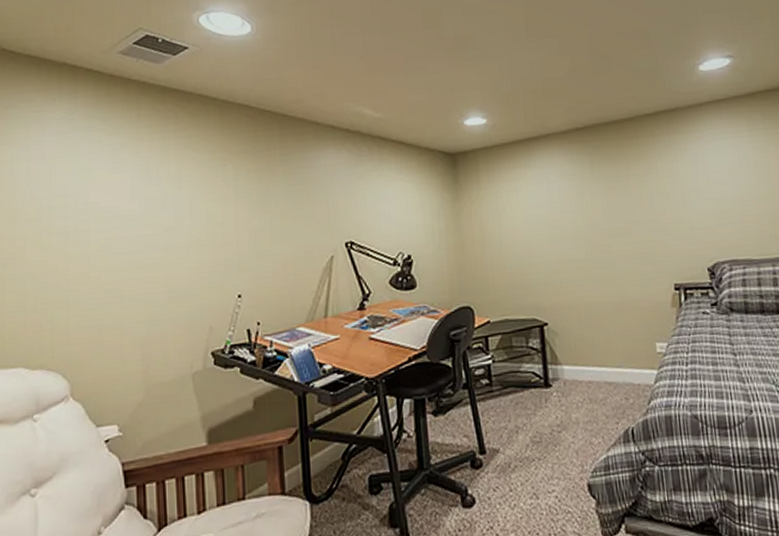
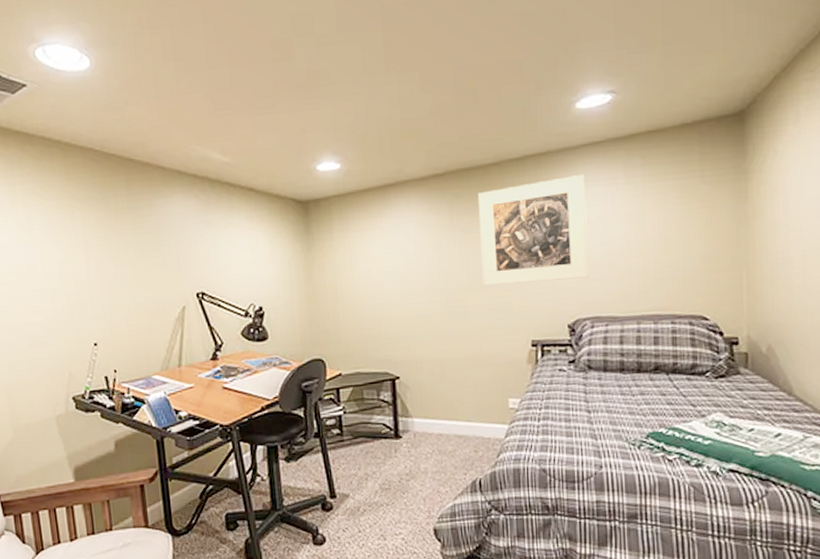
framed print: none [615,128,724,232] -> present [477,175,589,286]

